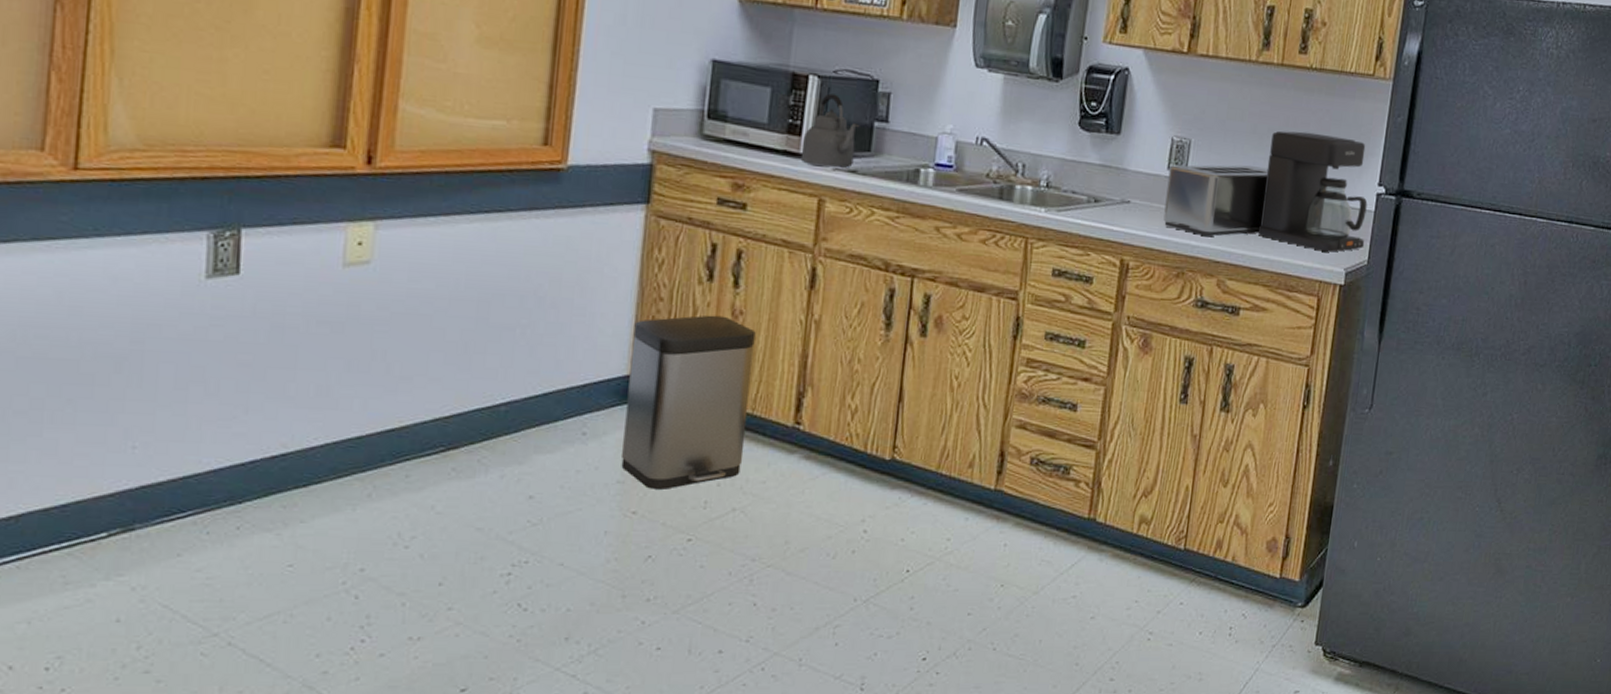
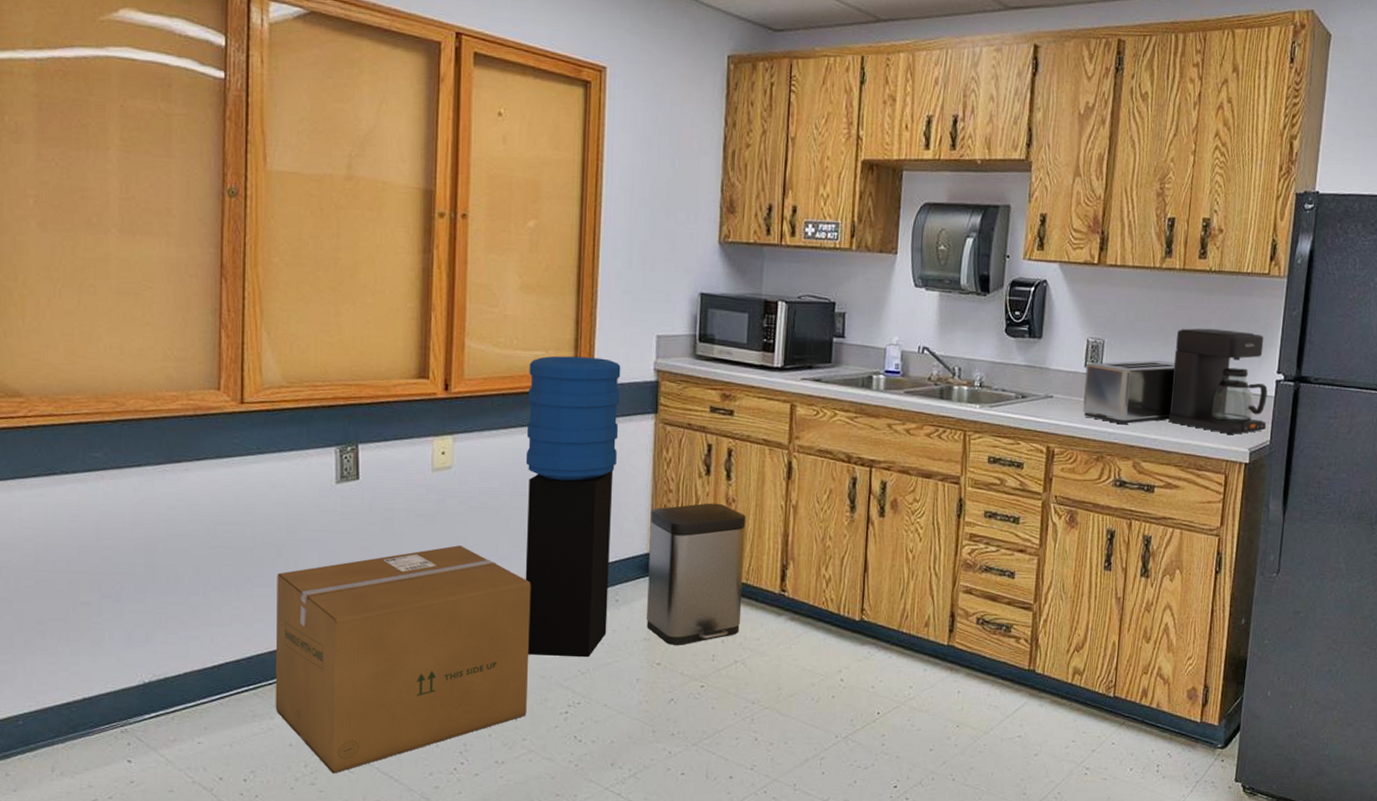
box: none [98,361,471,658] -> present [275,545,531,774]
water cooler: none [461,127,606,504] -> present [525,356,621,657]
kettle: present [800,93,860,168] -> none [774,316,822,378]

